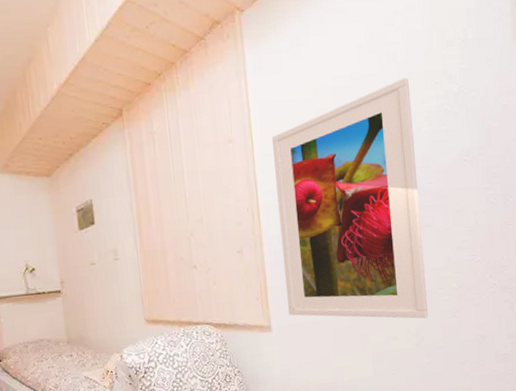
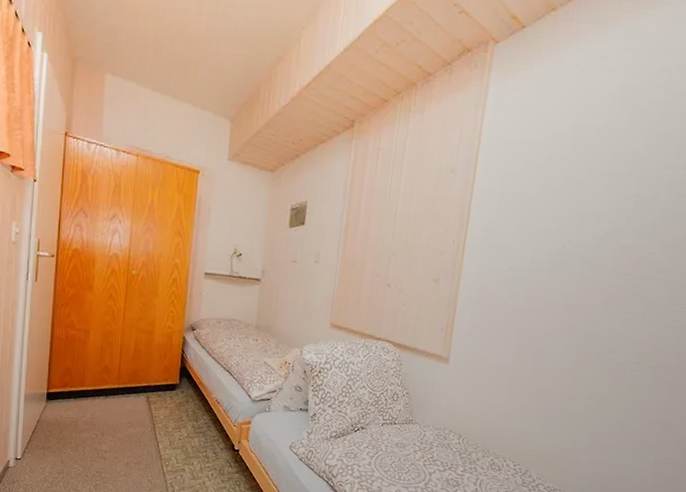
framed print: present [272,77,429,319] -> none [470,138,659,389]

